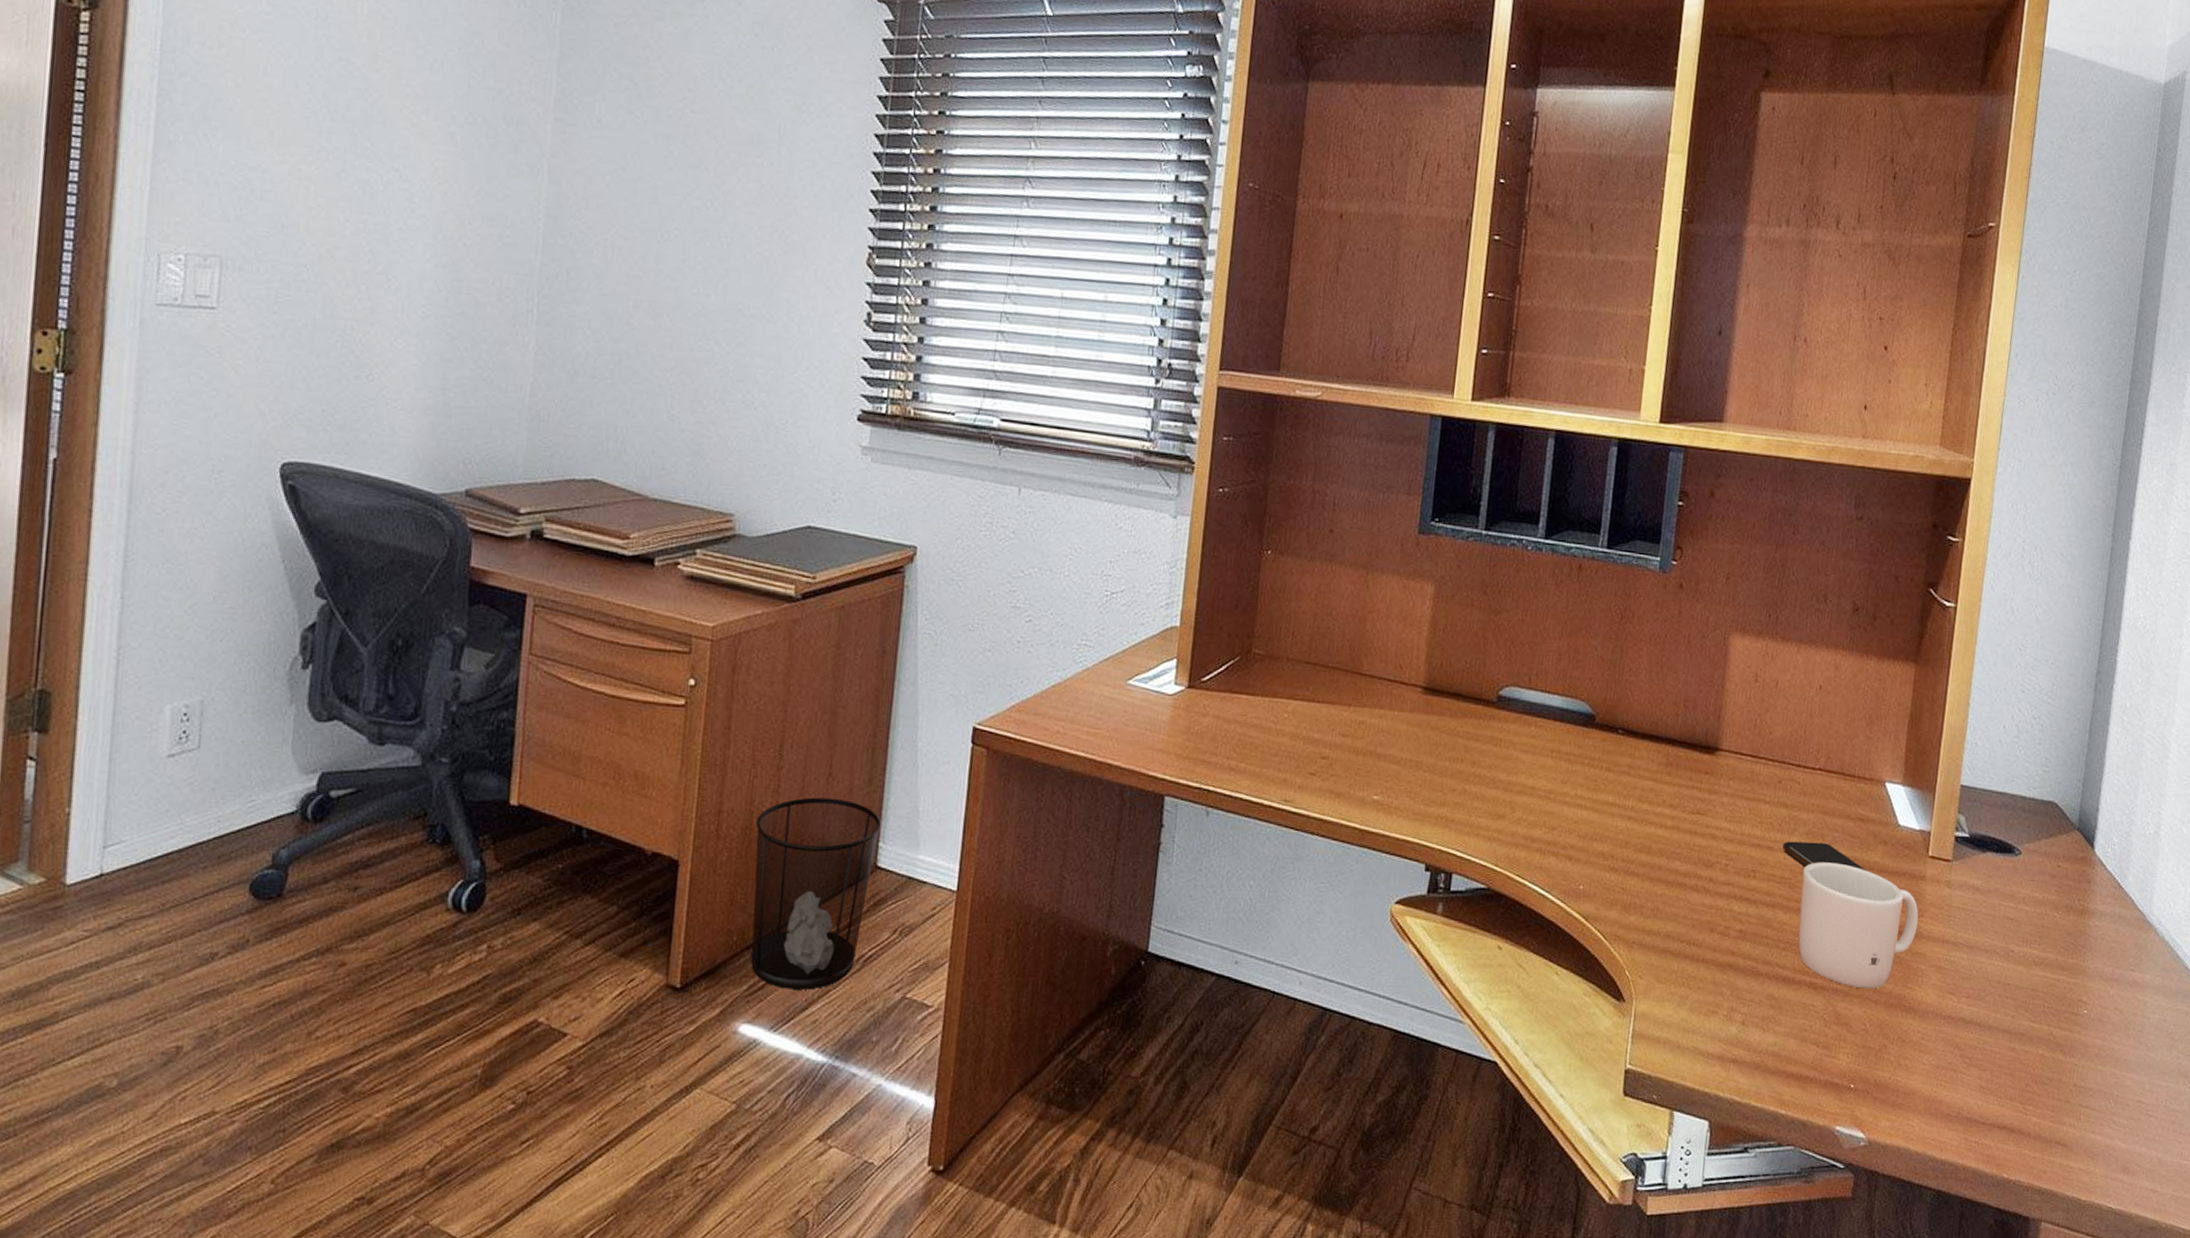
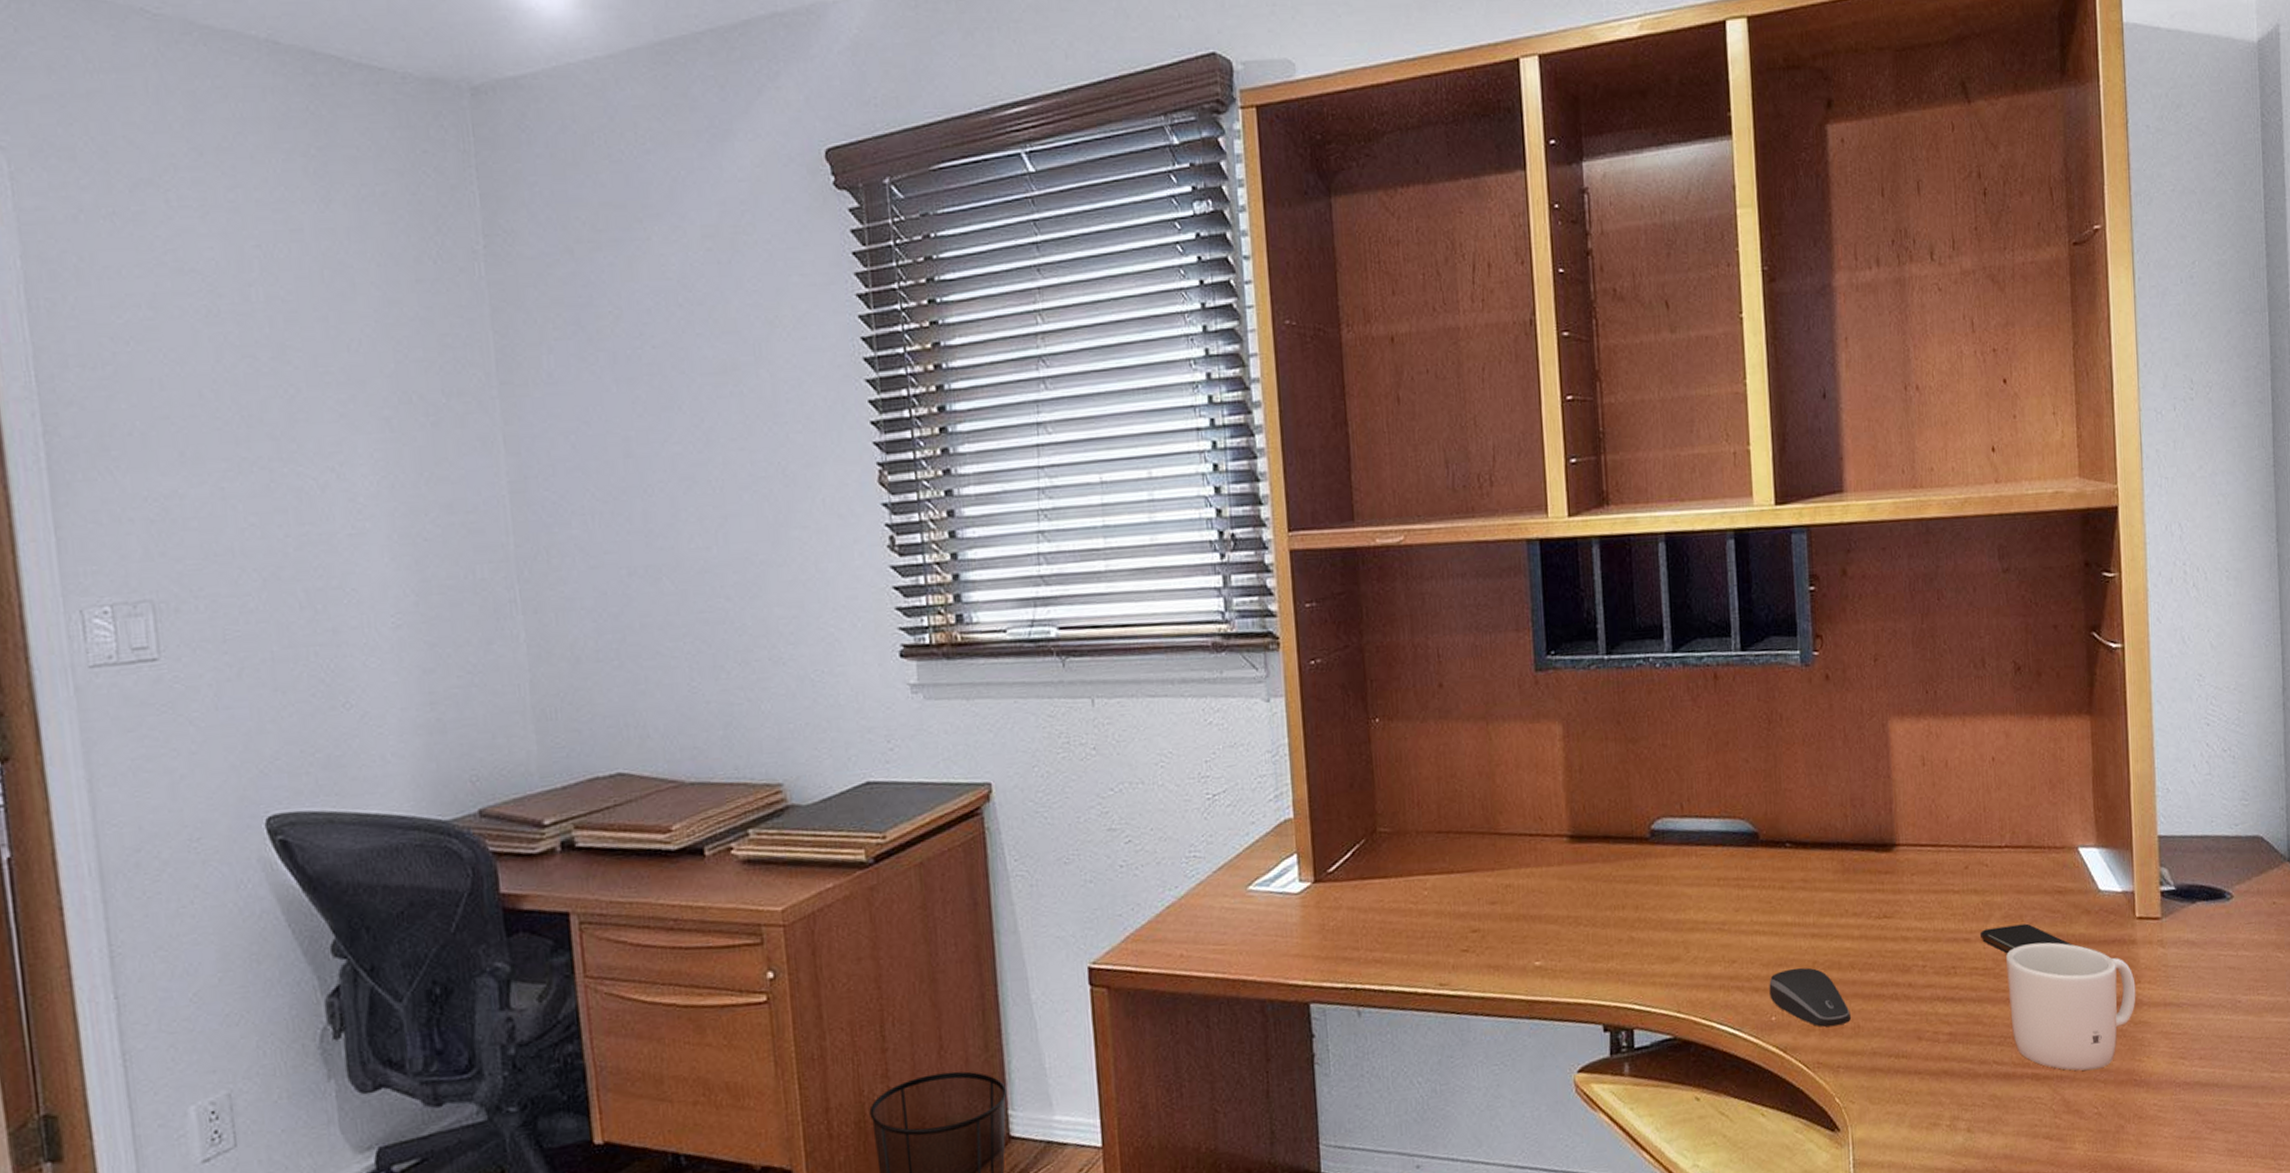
computer mouse: none [1581,844,1652,904] -> present [1769,967,1851,1027]

